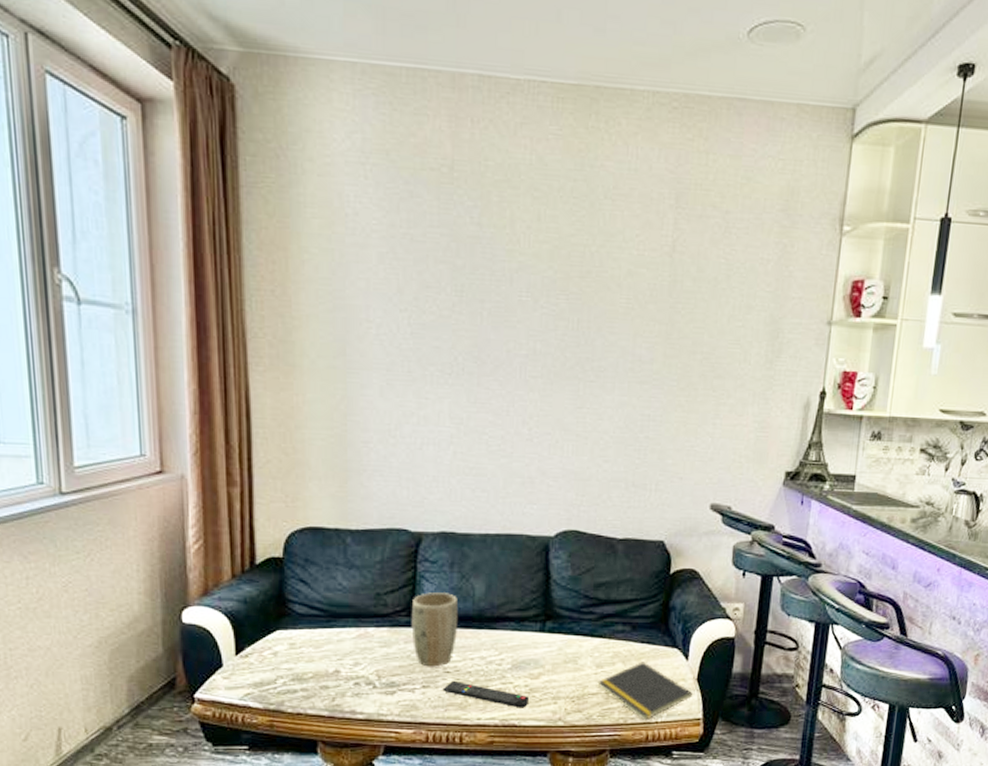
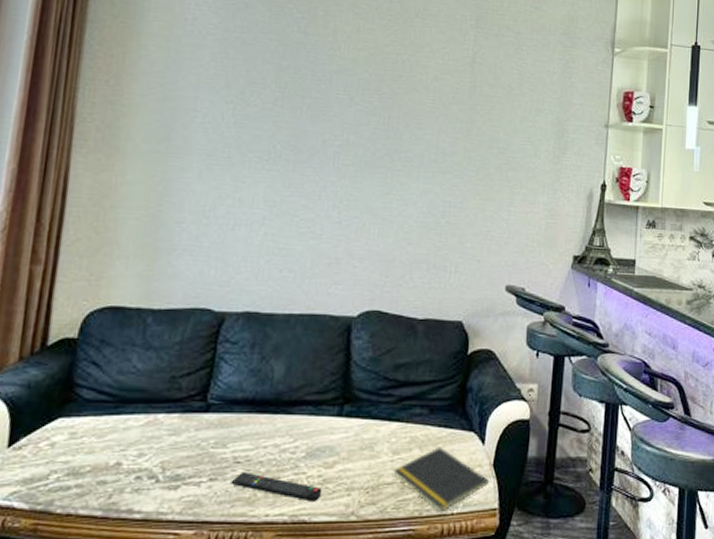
plant pot: present [411,592,457,667] -> none [204,375,256,457]

